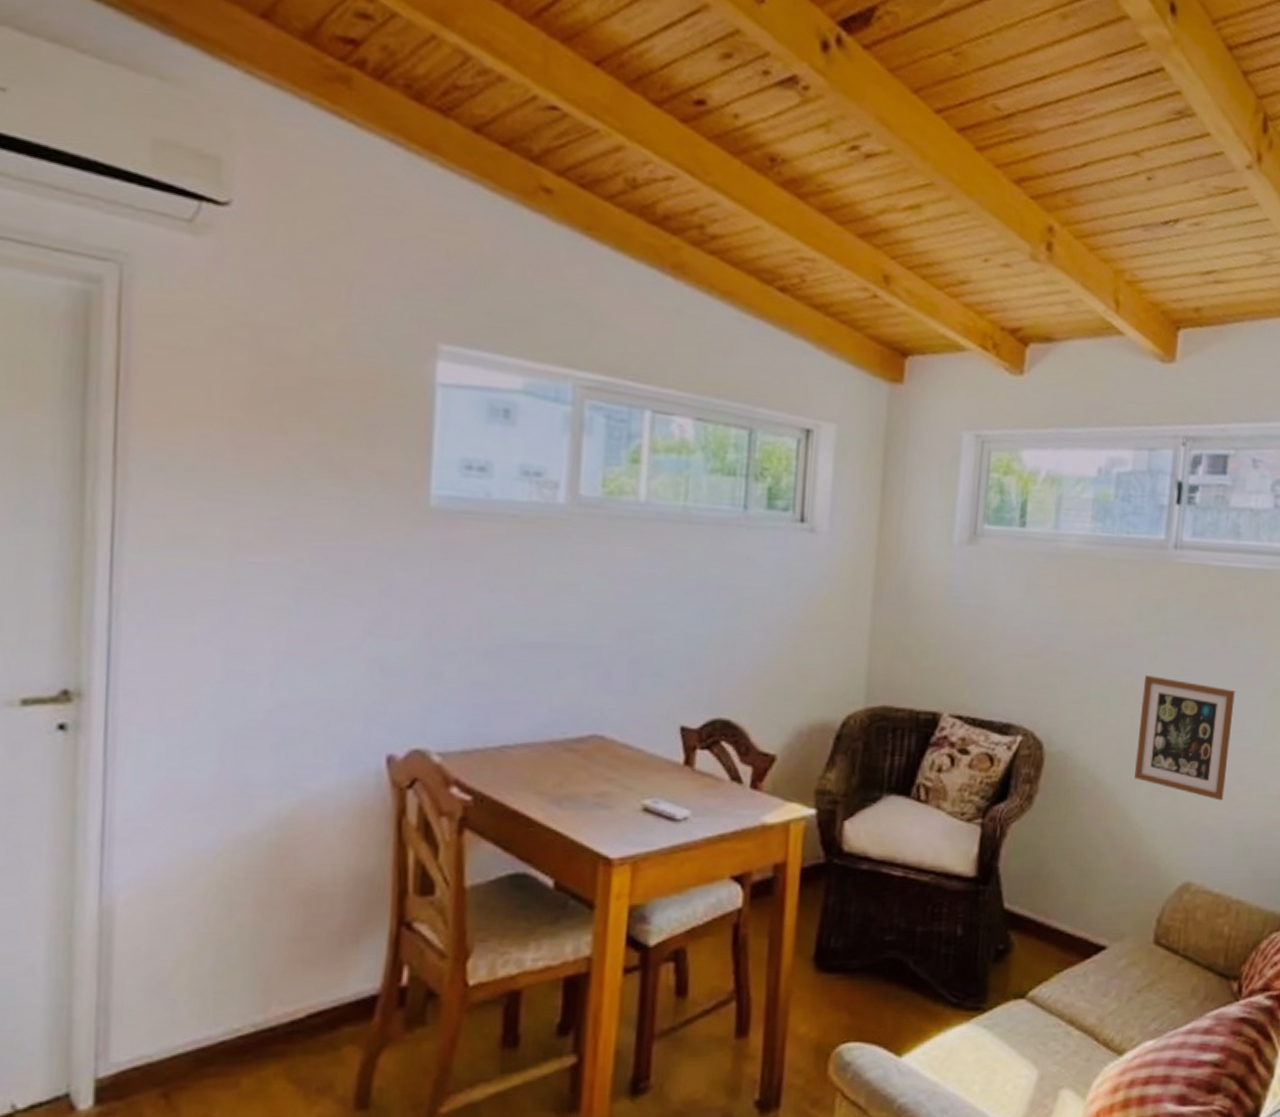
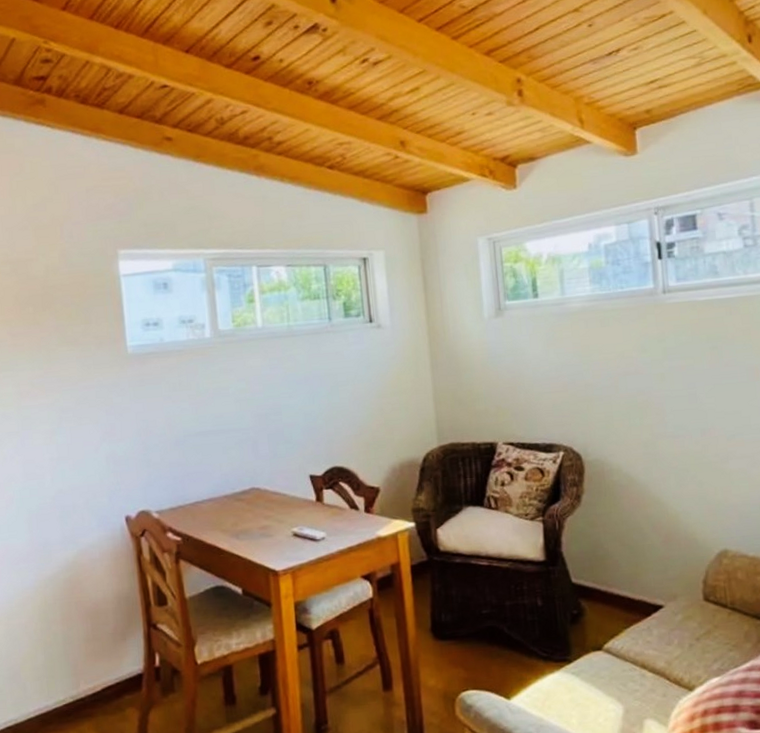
picture frame: present [1134,674,1235,801] -> none [656,392,744,483]

